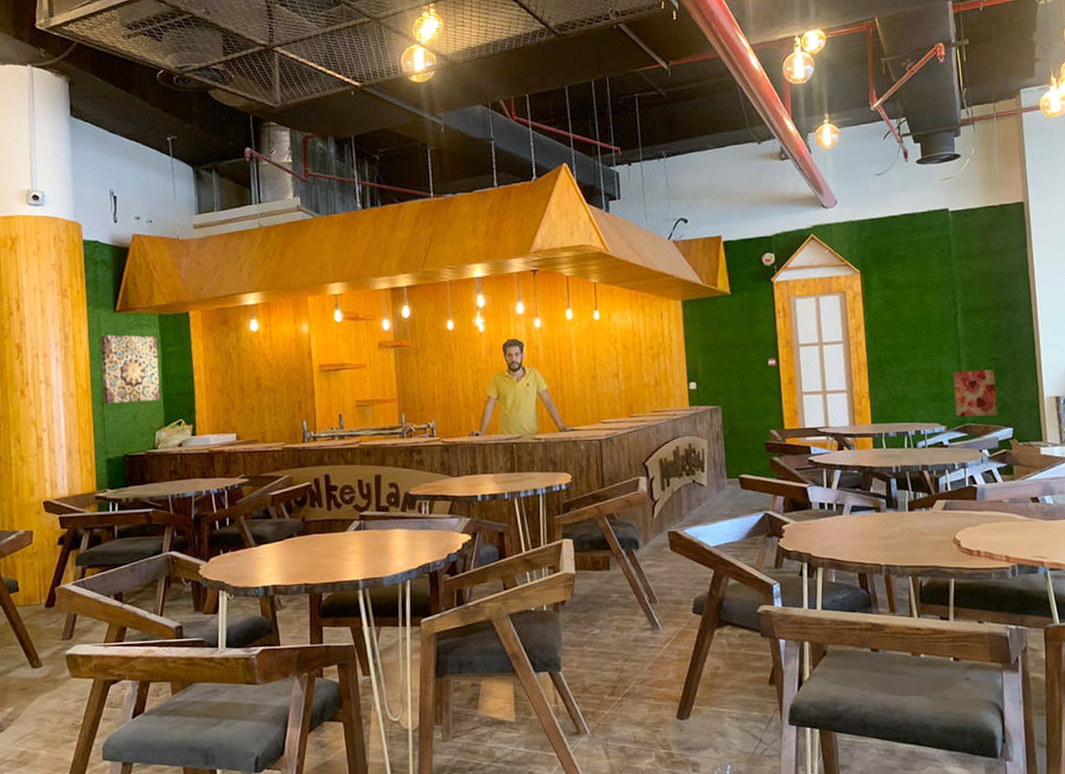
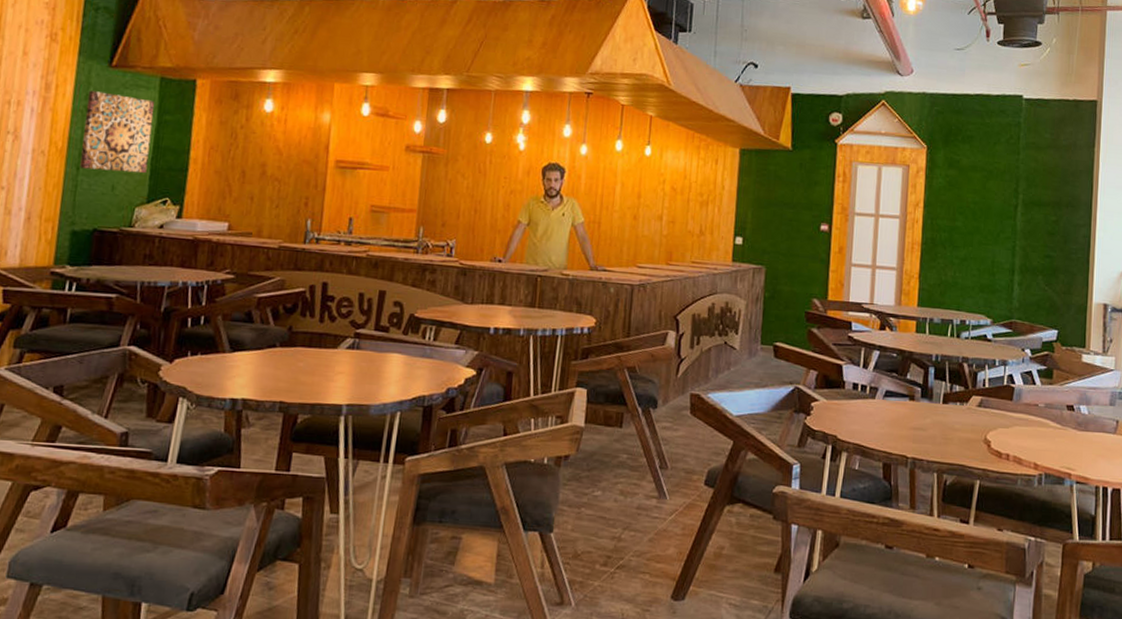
wall art: present [953,369,998,417] -> none [1003,264,1048,316]

